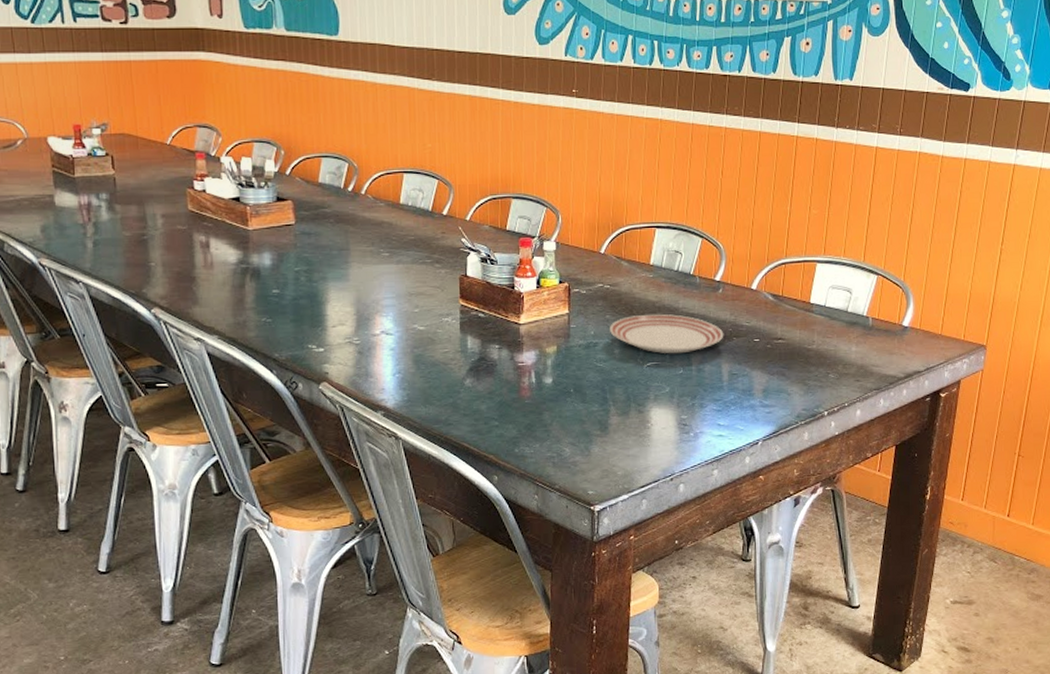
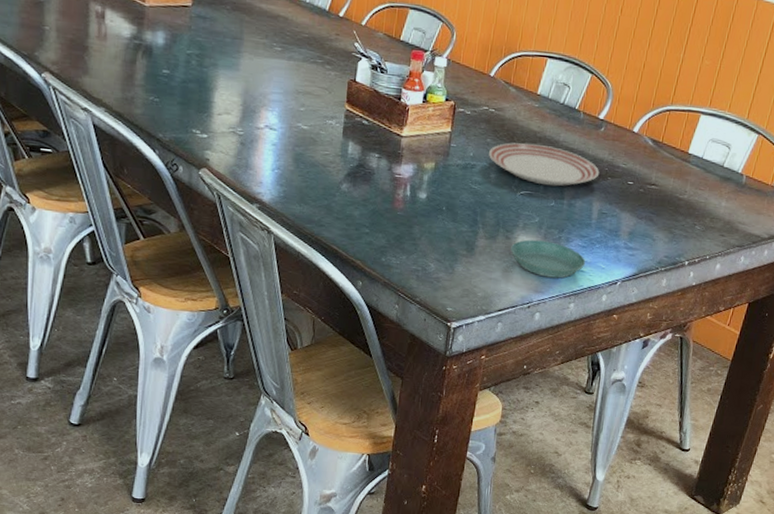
saucer: none [645,410,723,447] -> present [511,239,586,279]

